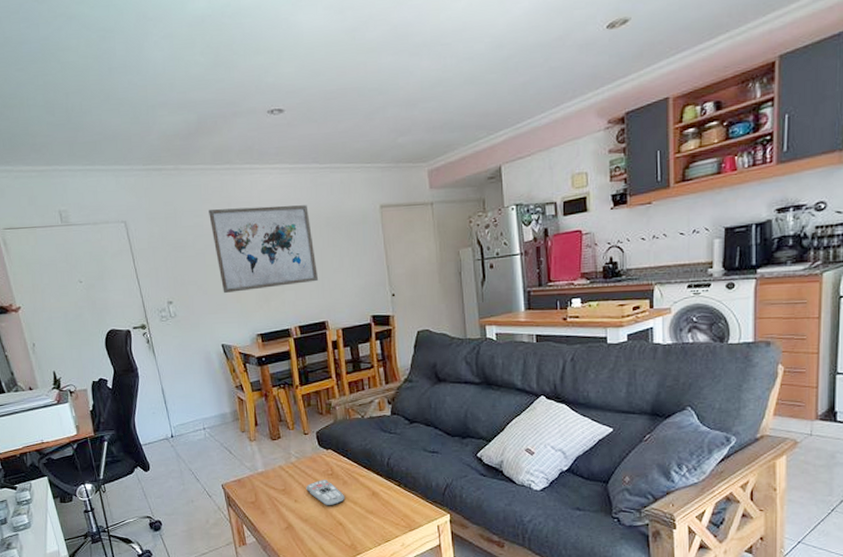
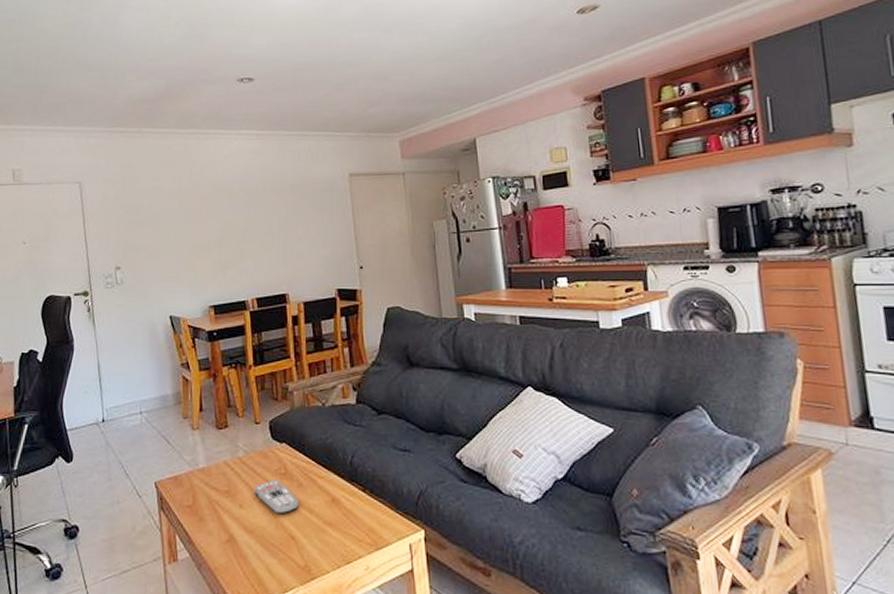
wall art: present [209,205,319,294] -> none [168,171,281,261]

